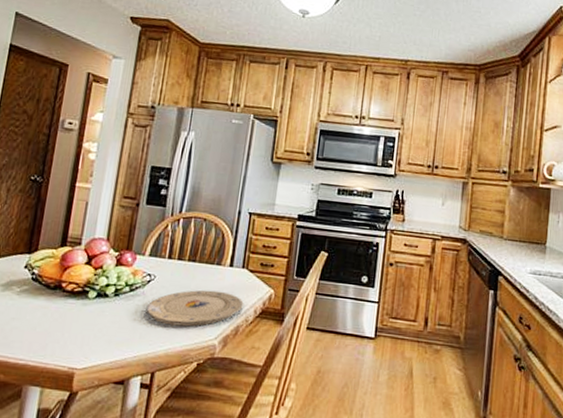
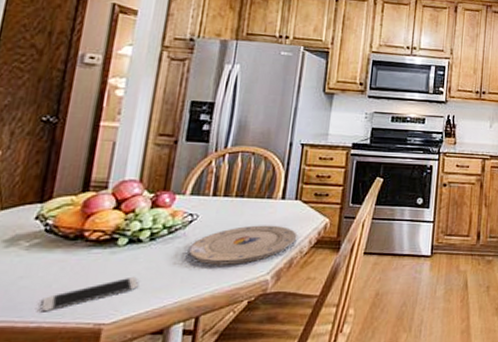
smartphone: none [27,328,105,352] -> present [40,276,139,312]

